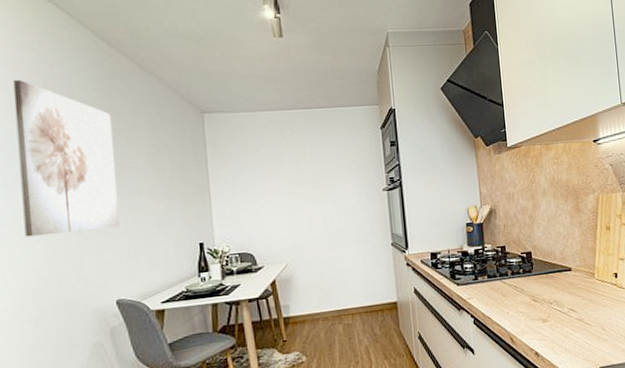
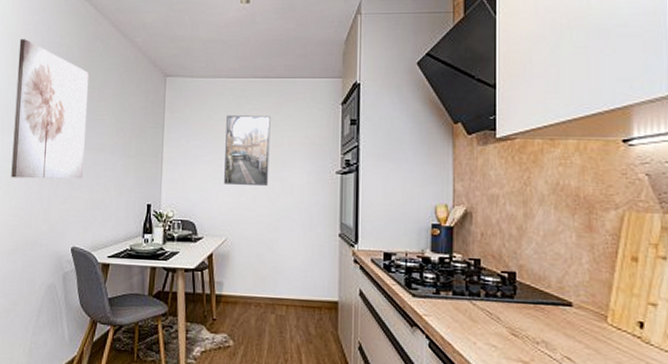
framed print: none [273,144,322,213] -> present [224,115,271,185]

